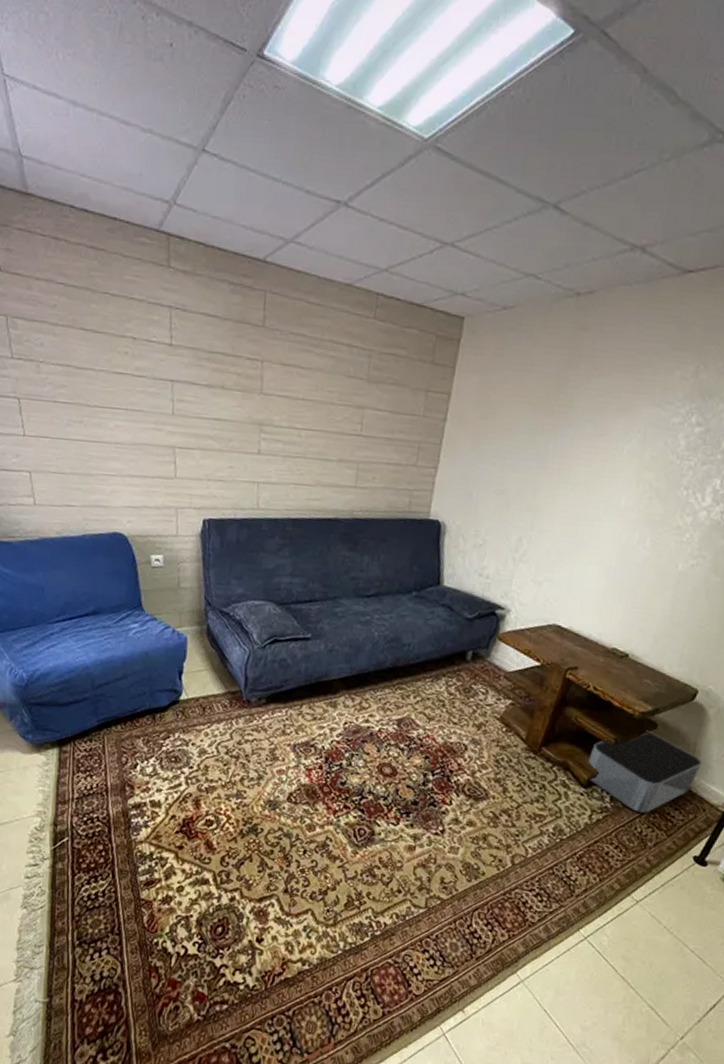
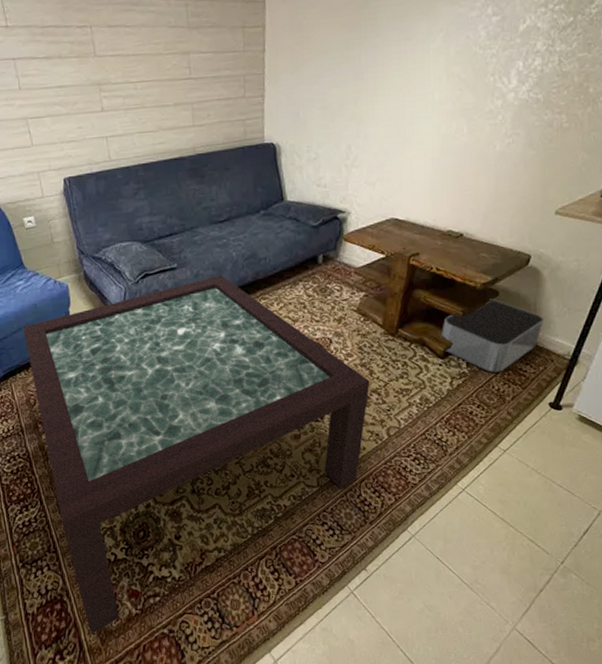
coffee table: none [128,654,502,1036] -> present [23,275,370,634]

